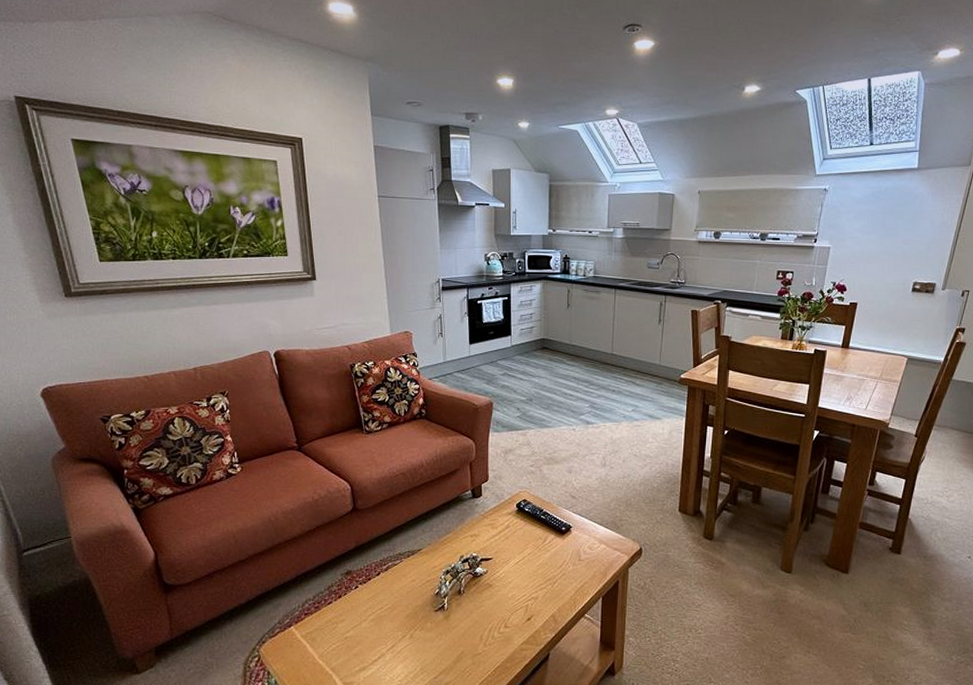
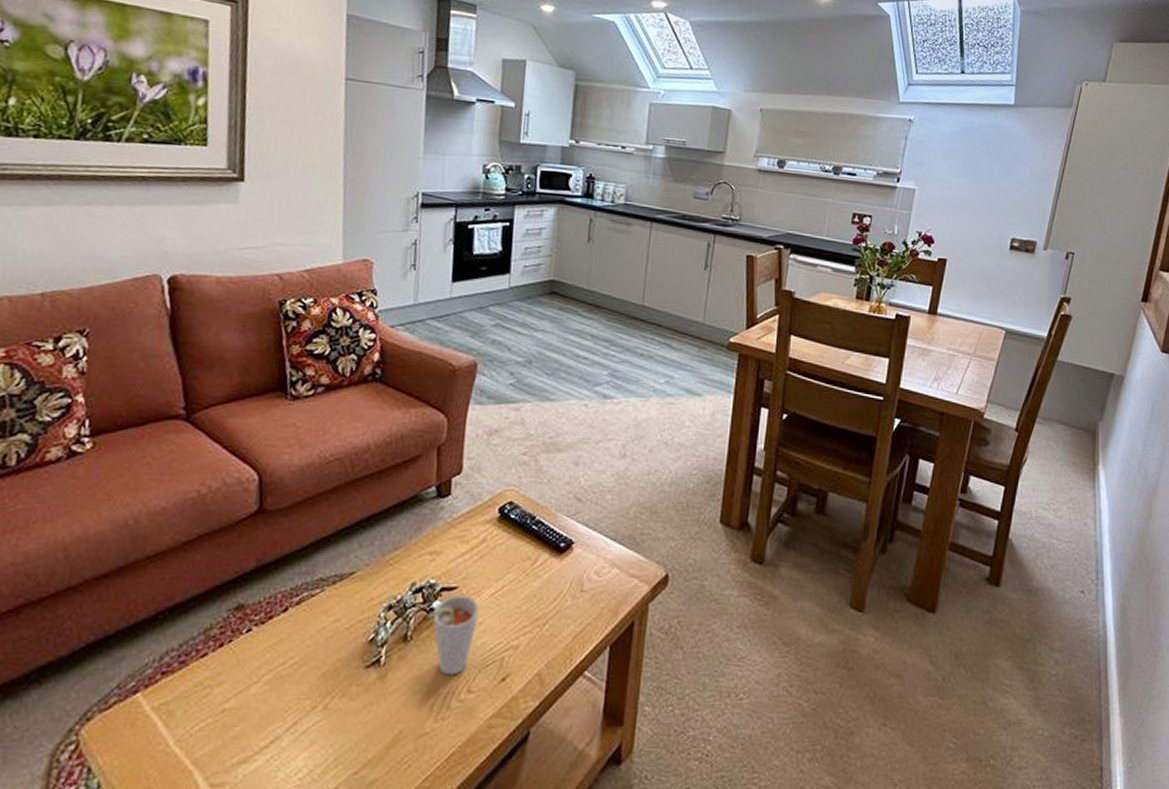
cup: none [472,563,508,617] -> present [426,595,479,676]

